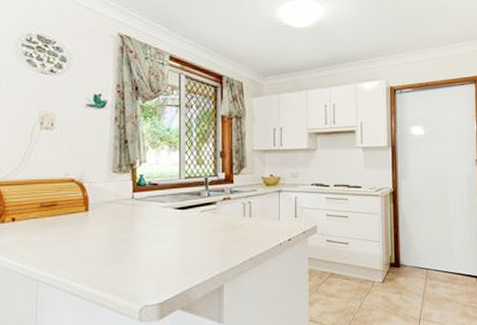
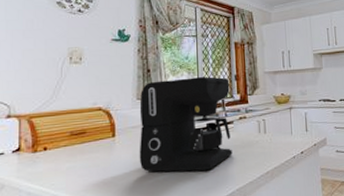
coffee maker: none [113,152,214,253] -> present [139,77,232,172]

